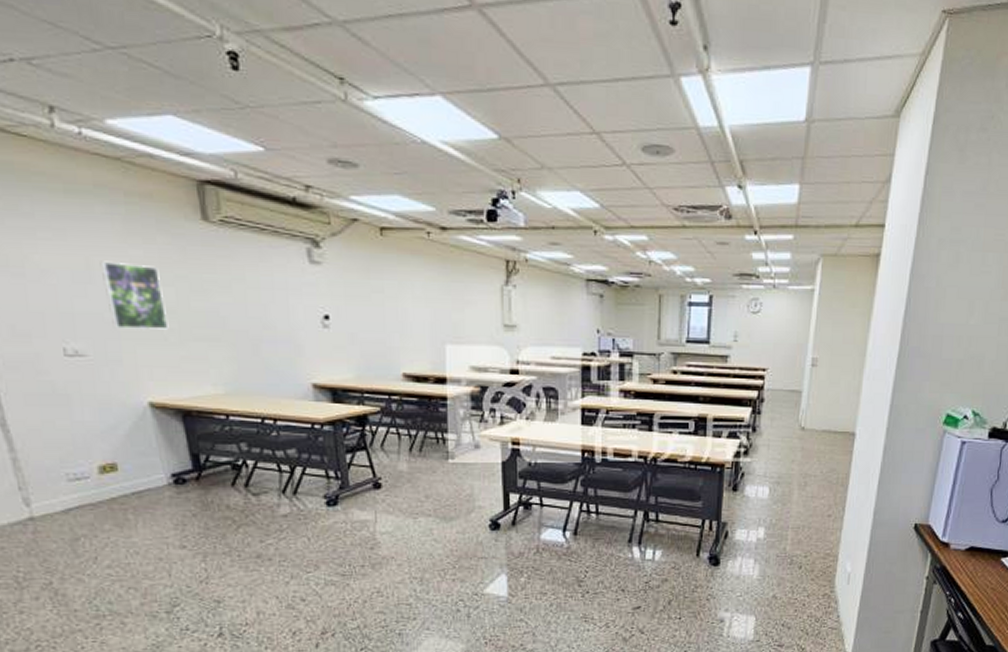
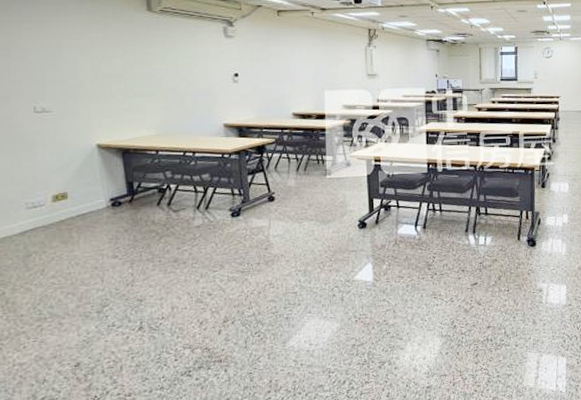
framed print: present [100,261,169,331] -> none [68,42,117,91]

